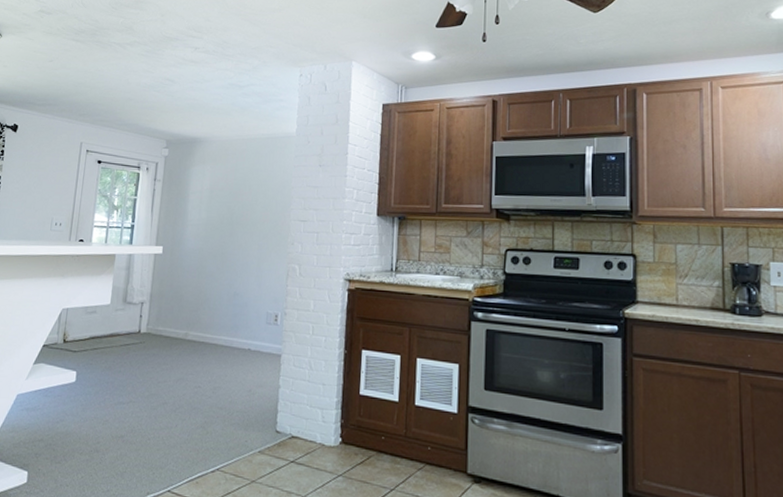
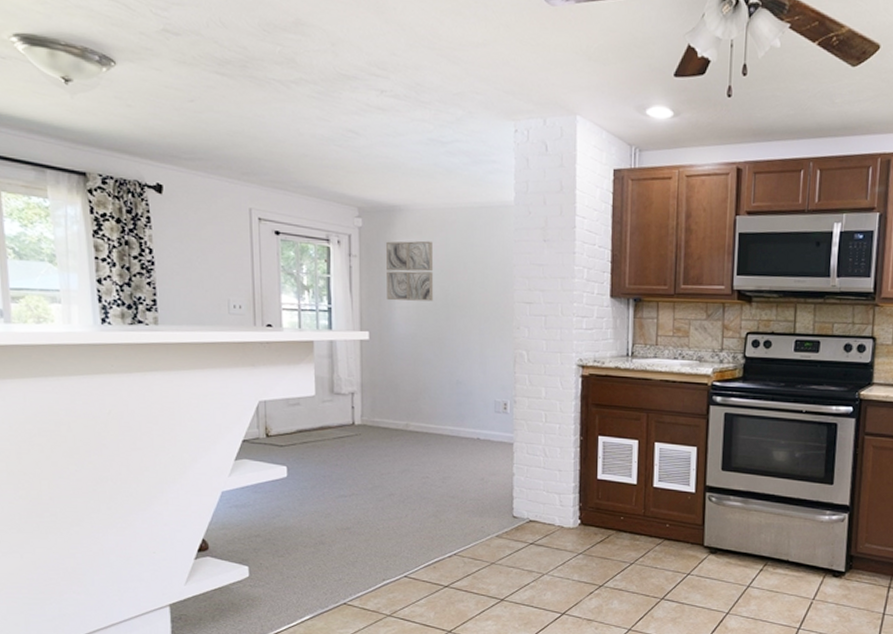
wall art: none [181,167,225,220] -> present [385,240,434,302]

